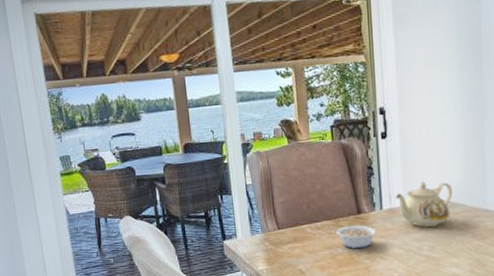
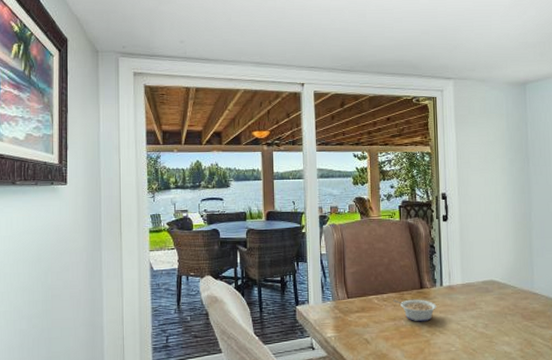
teapot: present [395,181,453,227] -> none [454,263,505,305]

